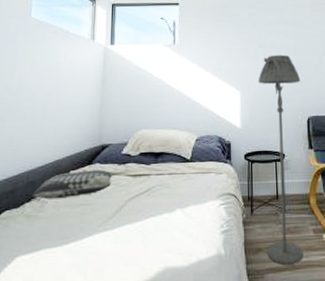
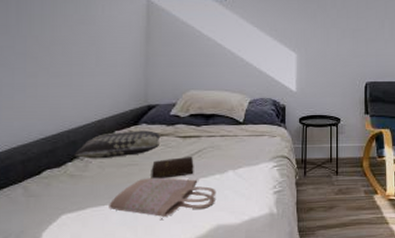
shopping bag: none [61,217,165,262] -> present [109,177,216,219]
bible: none [102,194,143,219] -> present [151,156,194,179]
floor lamp: present [258,54,303,265] -> none [316,16,361,222]

